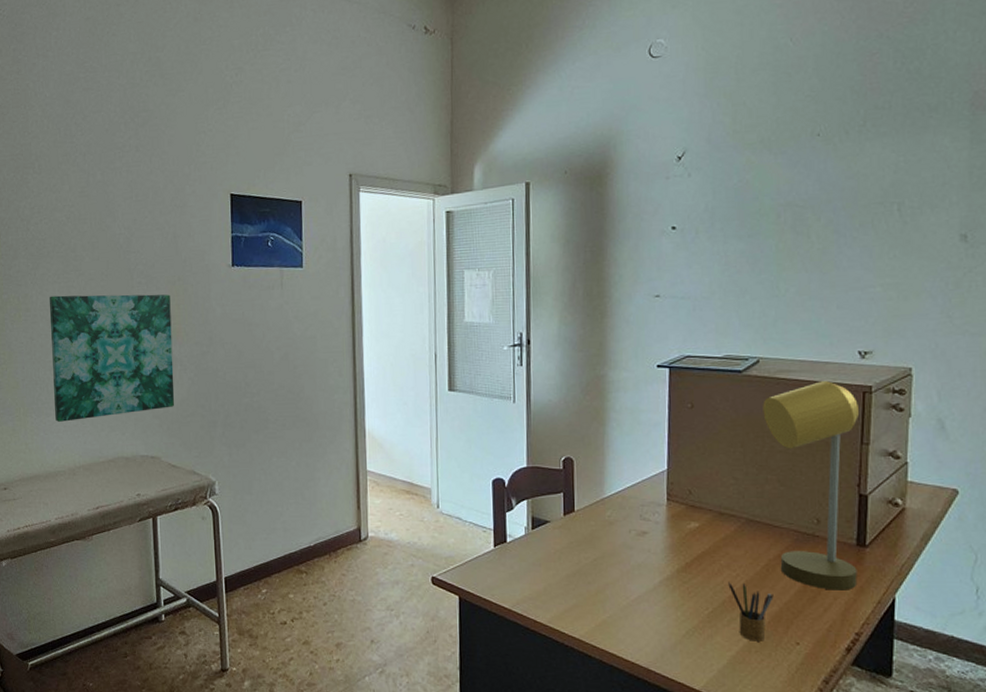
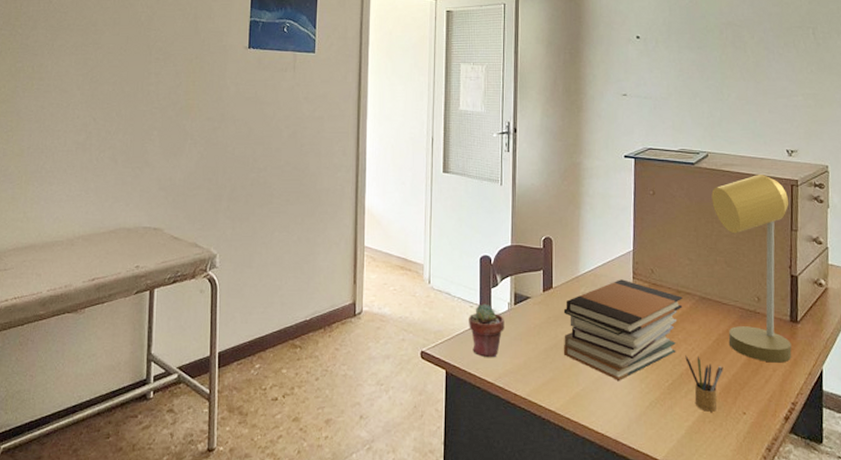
wall art: present [49,294,175,422] -> none [58,67,186,191]
potted succulent: none [482,528,521,583] -> present [469,303,504,357]
book stack: none [587,501,726,608] -> present [563,279,683,380]

